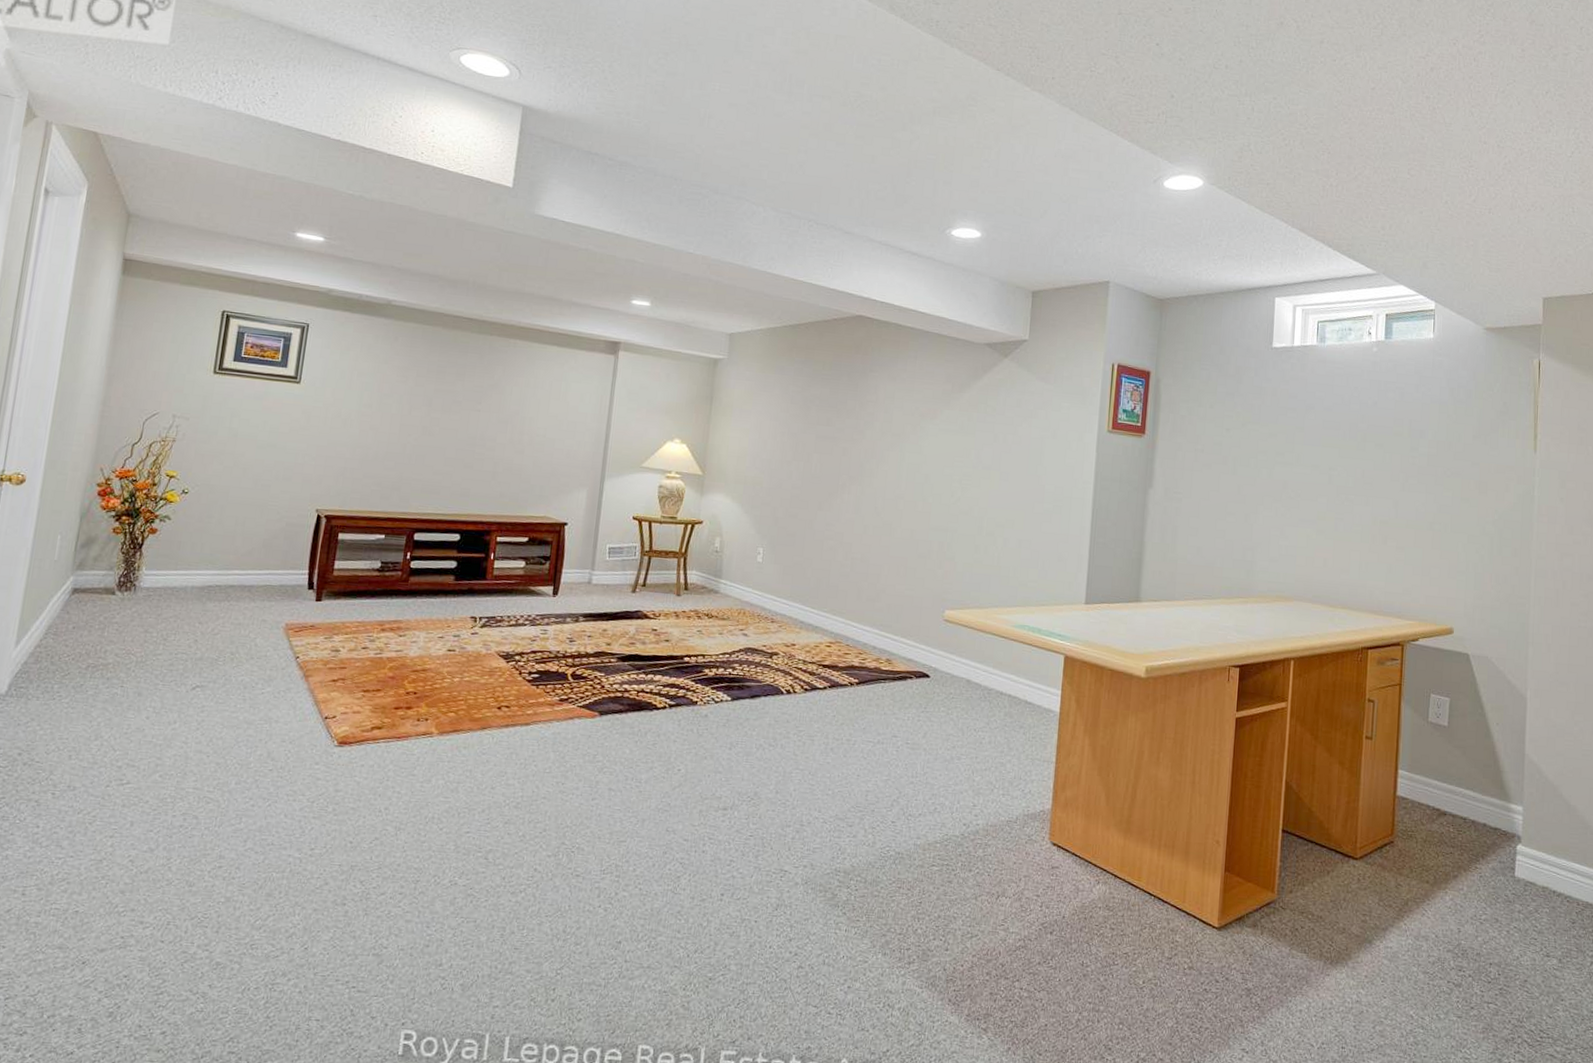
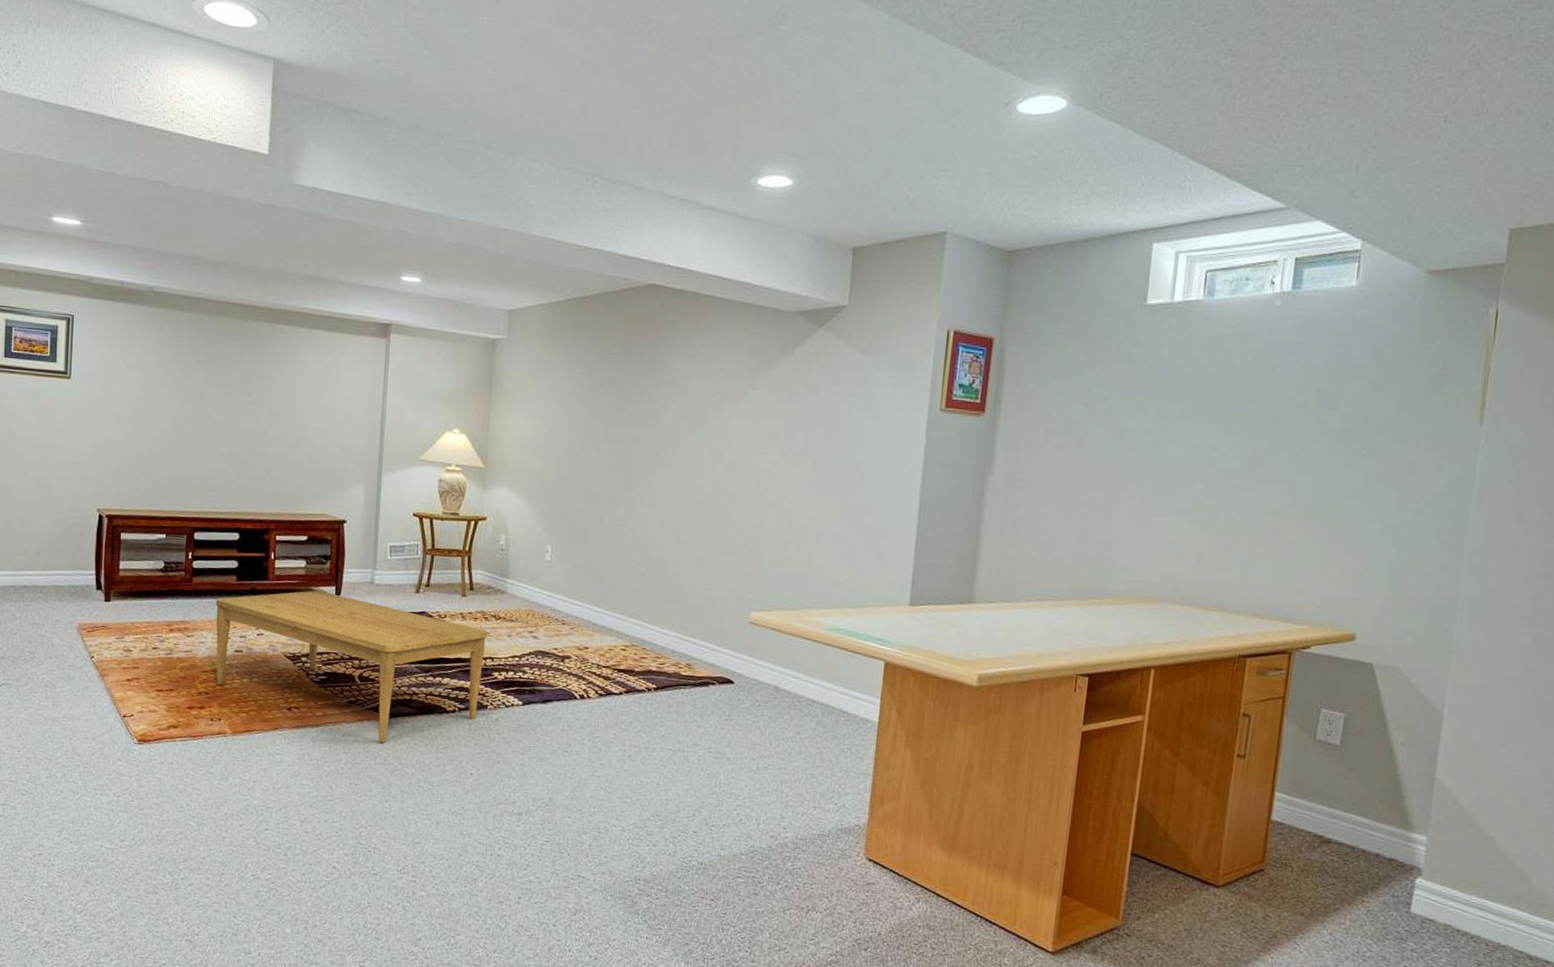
coffee table: none [426,590,700,741] -> present [215,590,488,743]

